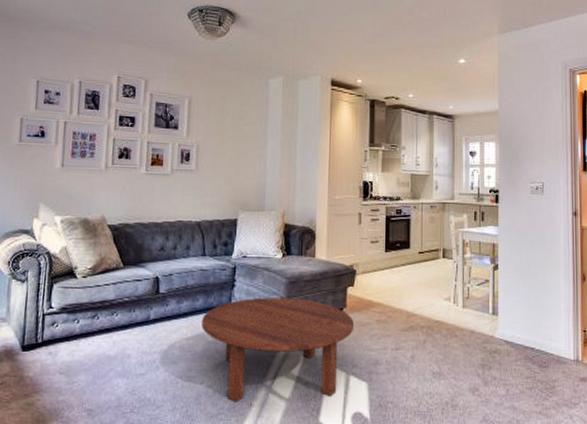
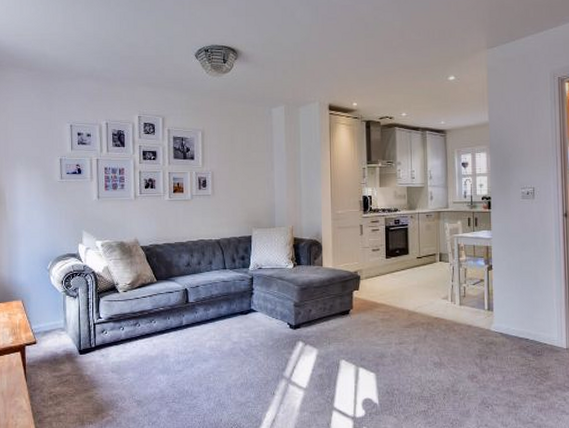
coffee table: present [202,297,355,402] -> none [227,303,361,392]

